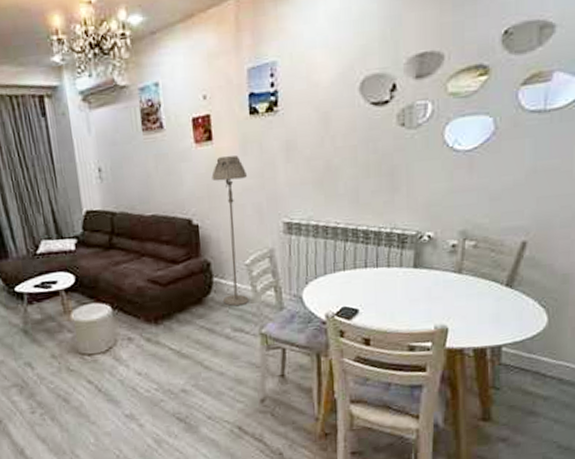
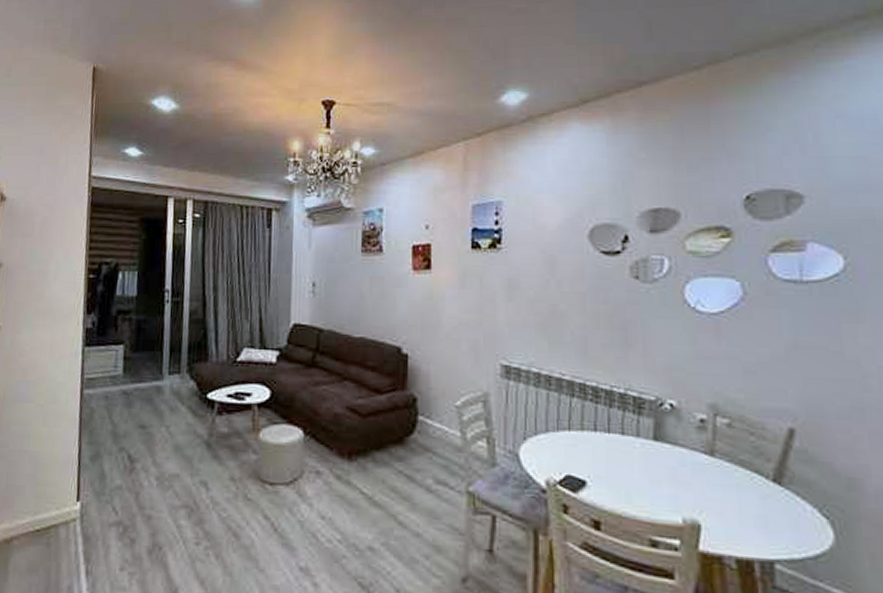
floor lamp: present [211,155,249,307] -> none [427,287,464,454]

